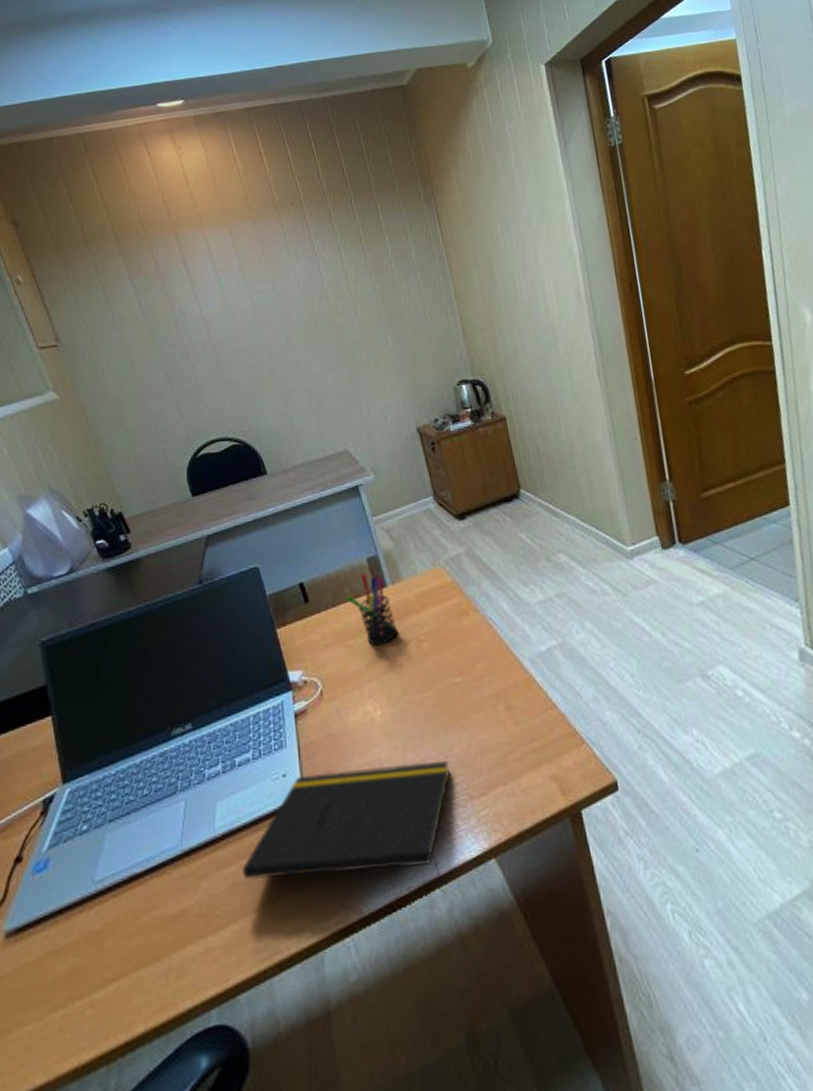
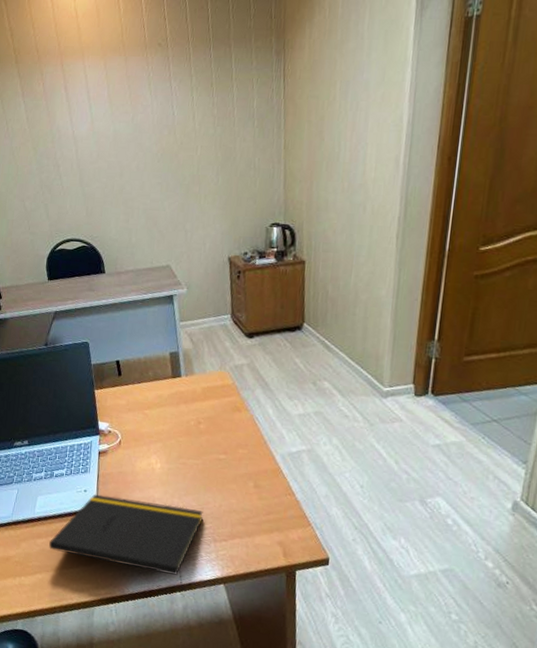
pen holder: present [346,574,398,645] -> none [149,364,184,419]

